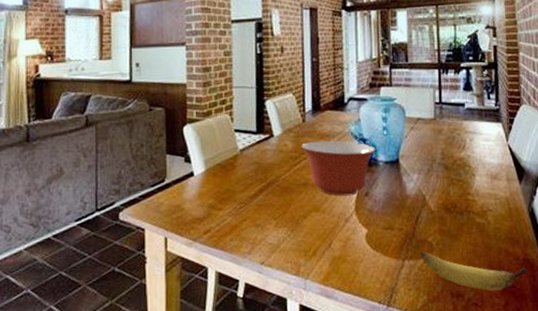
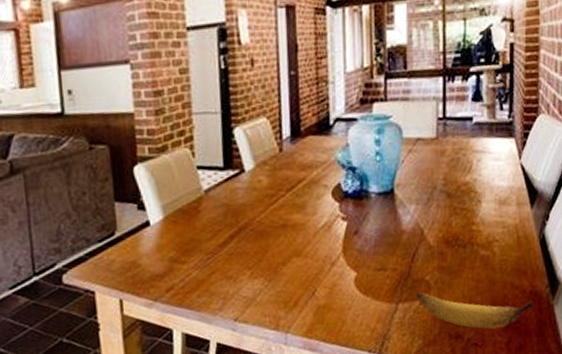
mixing bowl: present [302,140,376,196] -> none [279,172,367,237]

